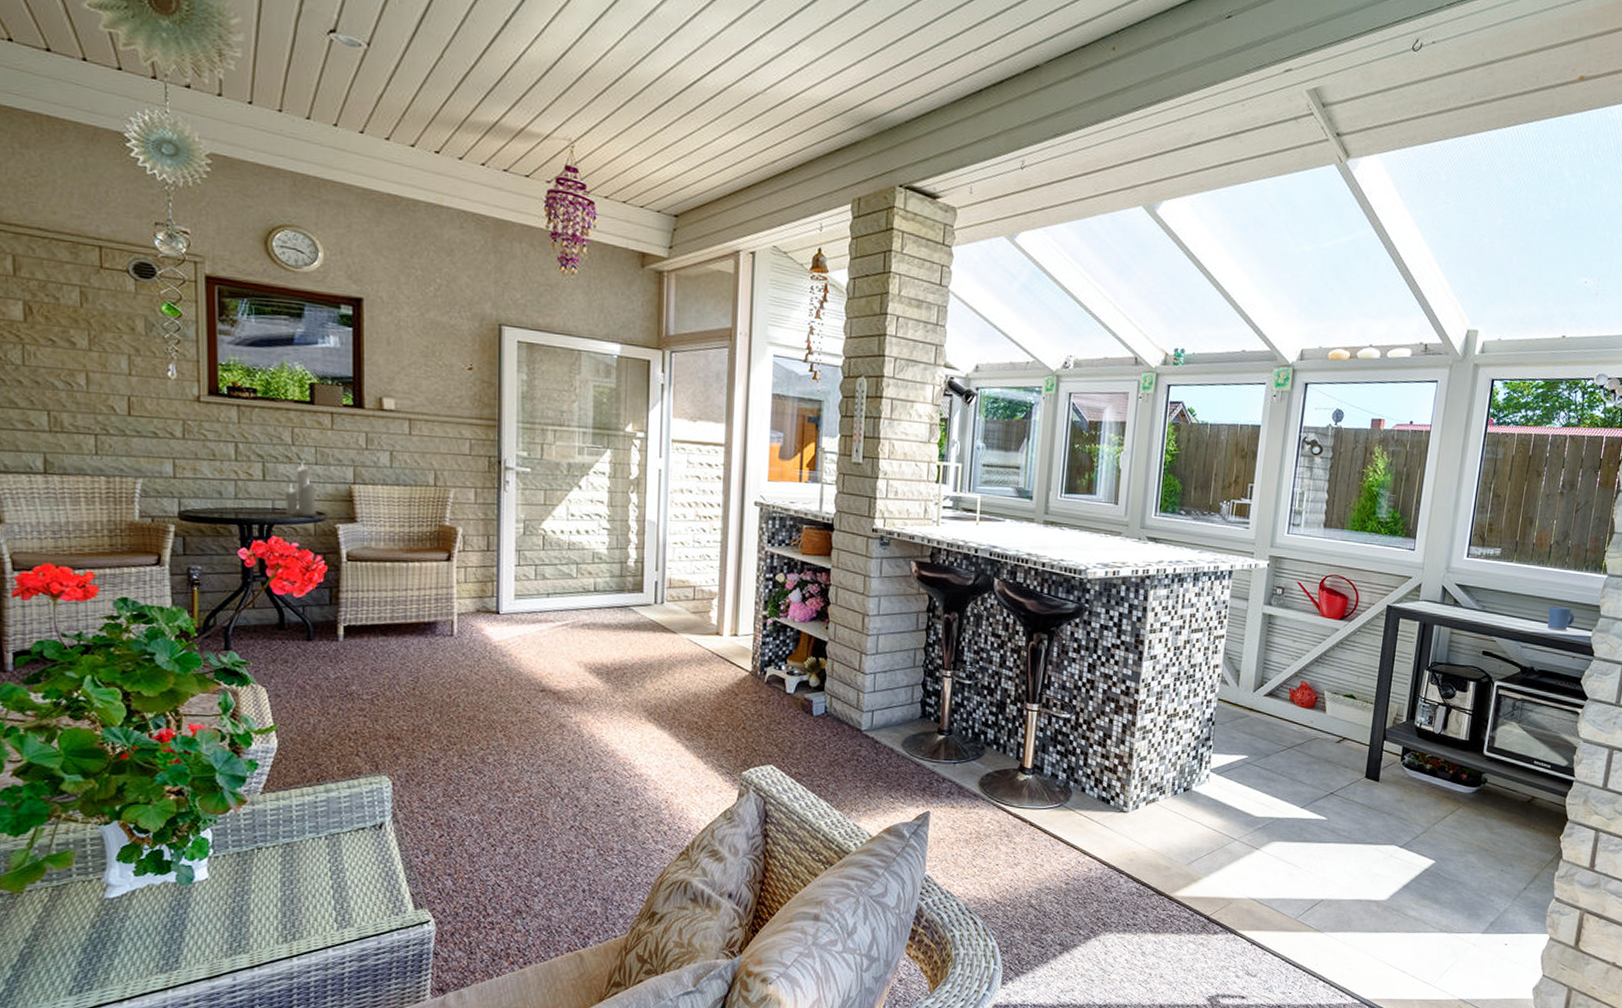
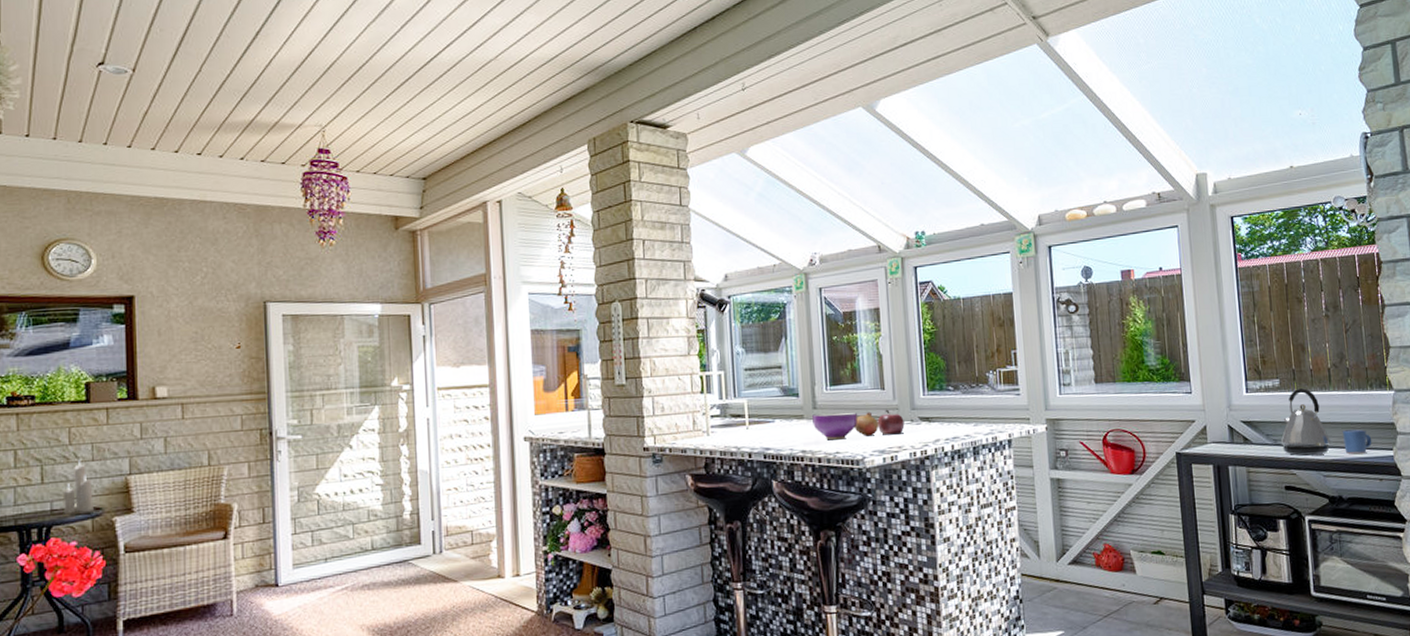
bowl: none [1042,519,1088,548] -> present [812,412,858,441]
fruit: none [1082,524,1107,549] -> present [854,412,879,437]
fruit: none [1105,524,1132,551] -> present [877,409,905,435]
kettle: none [1488,560,1536,626] -> present [1280,388,1330,456]

